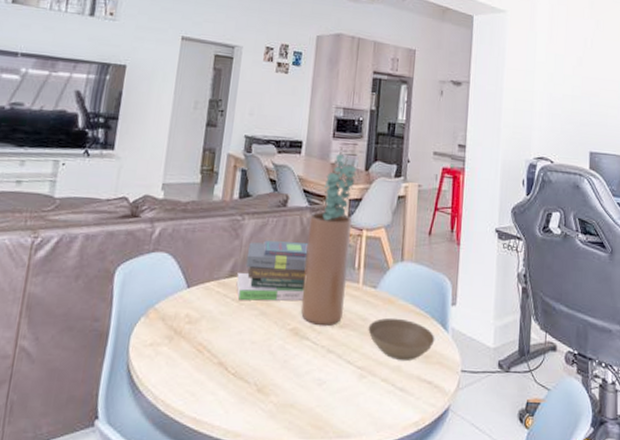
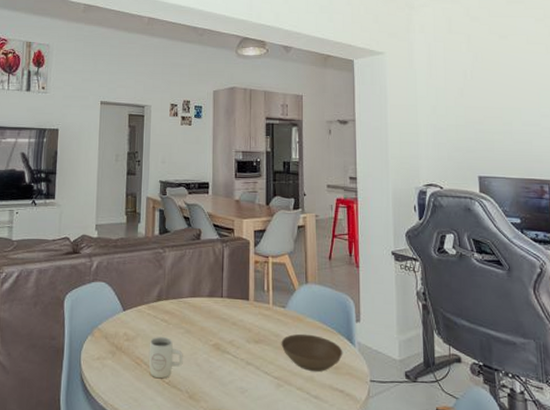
mug: none [212,318,255,369] -> present [148,336,183,379]
books: present [236,240,309,301] -> none [163,269,222,321]
vase: present [300,146,356,326] -> none [220,185,258,341]

